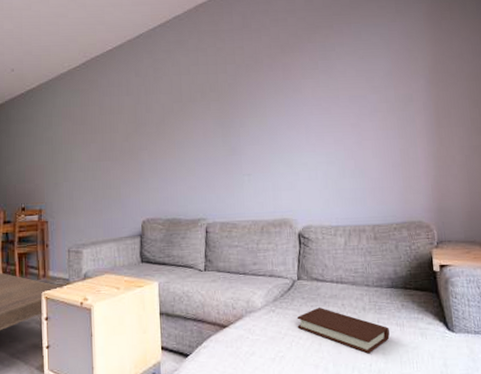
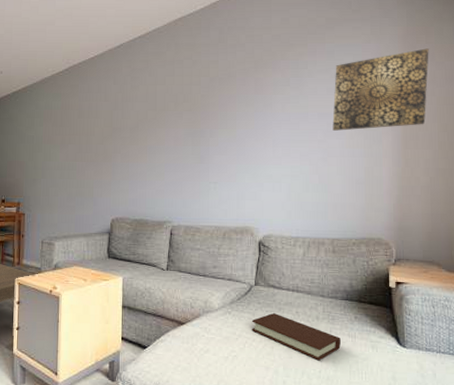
wall art: none [363,24,457,113] -> present [332,48,429,131]

